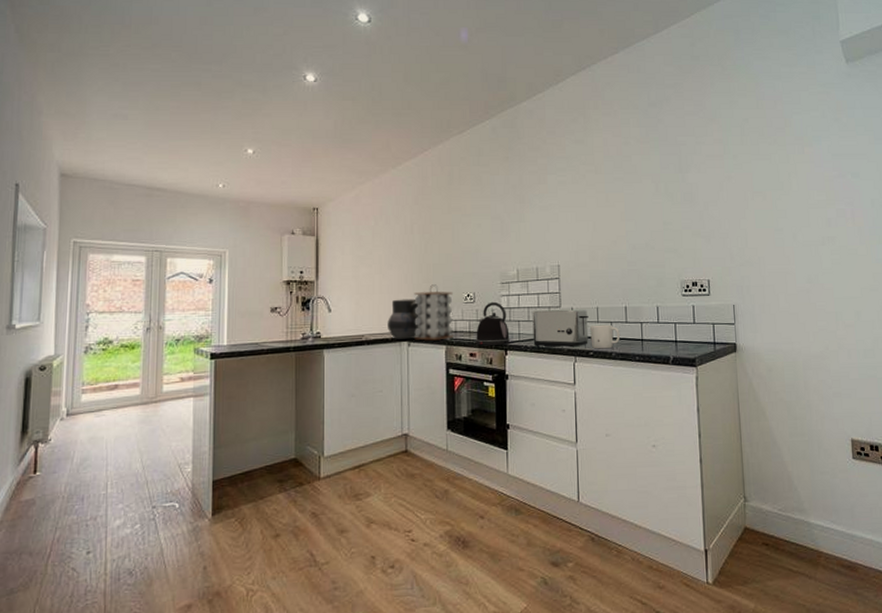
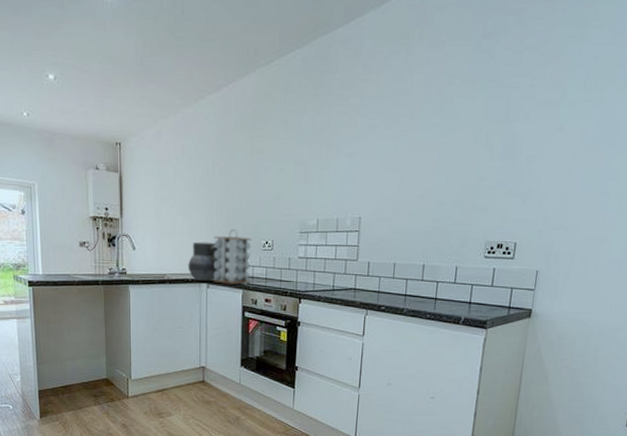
kettle: present [475,301,510,346] -> none [271,250,305,293]
toaster: present [532,309,589,348] -> none [327,262,385,301]
mug: present [590,324,621,349] -> none [384,280,415,305]

